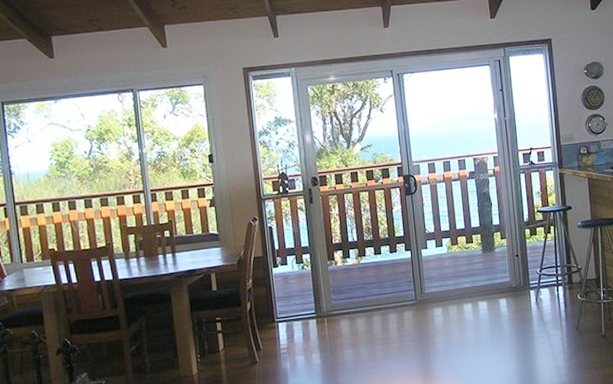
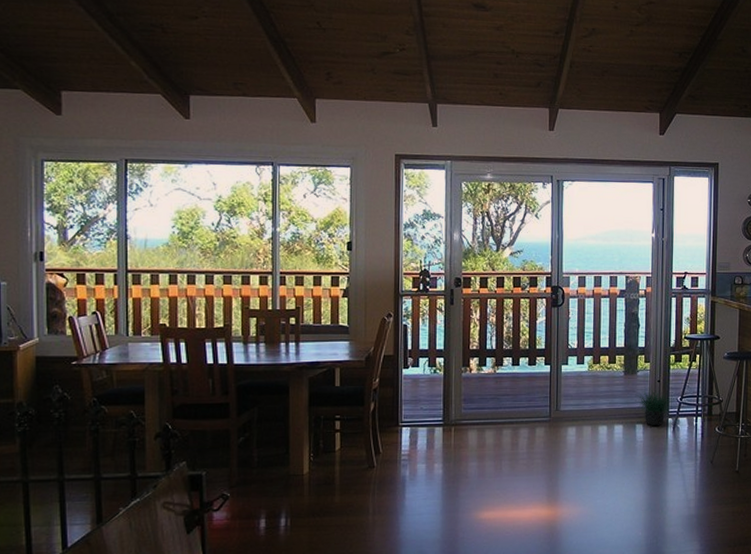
potted plant: none [497,261,533,300] -> present [636,387,673,427]

